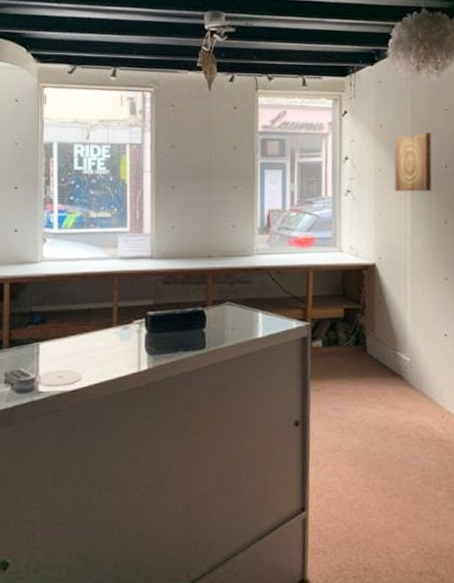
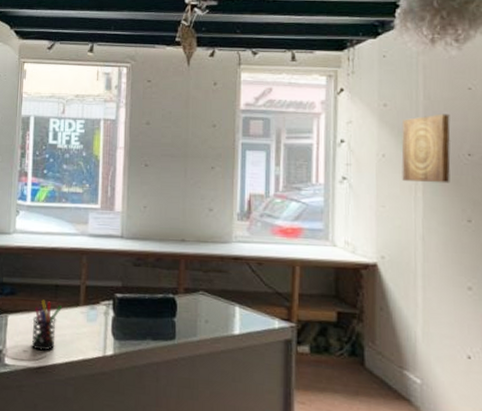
pen holder: none [65,324,95,374] -> present [31,299,62,351]

